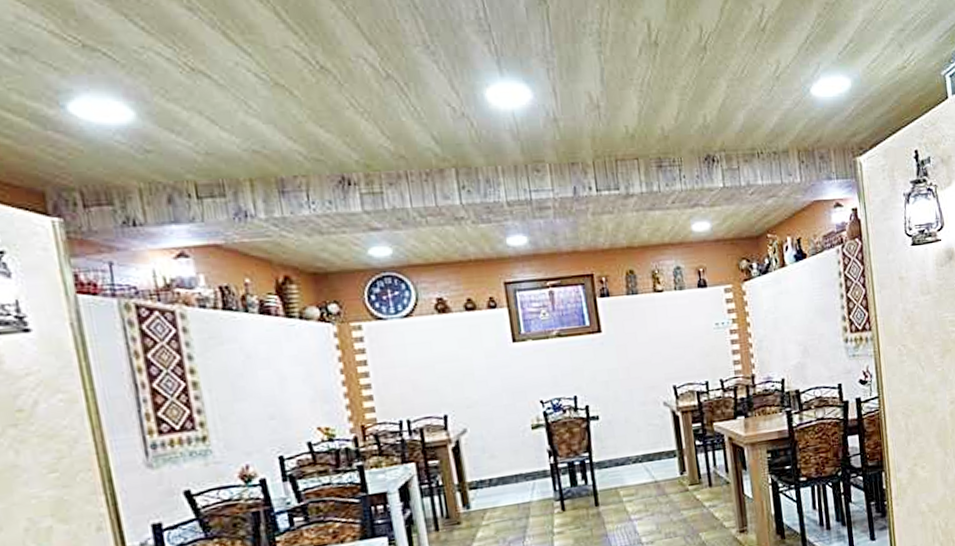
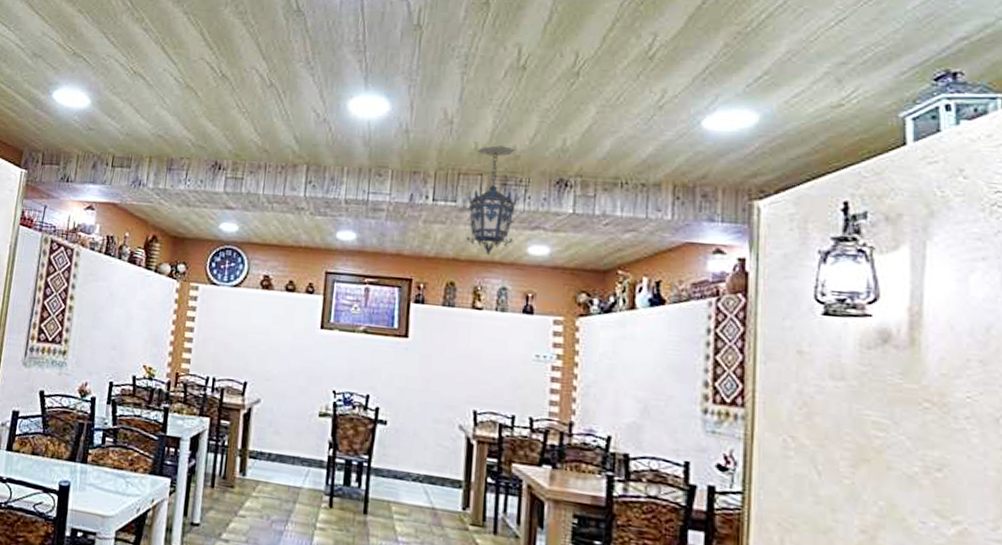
hanging lantern: none [628,127,678,239] -> present [466,145,518,255]

